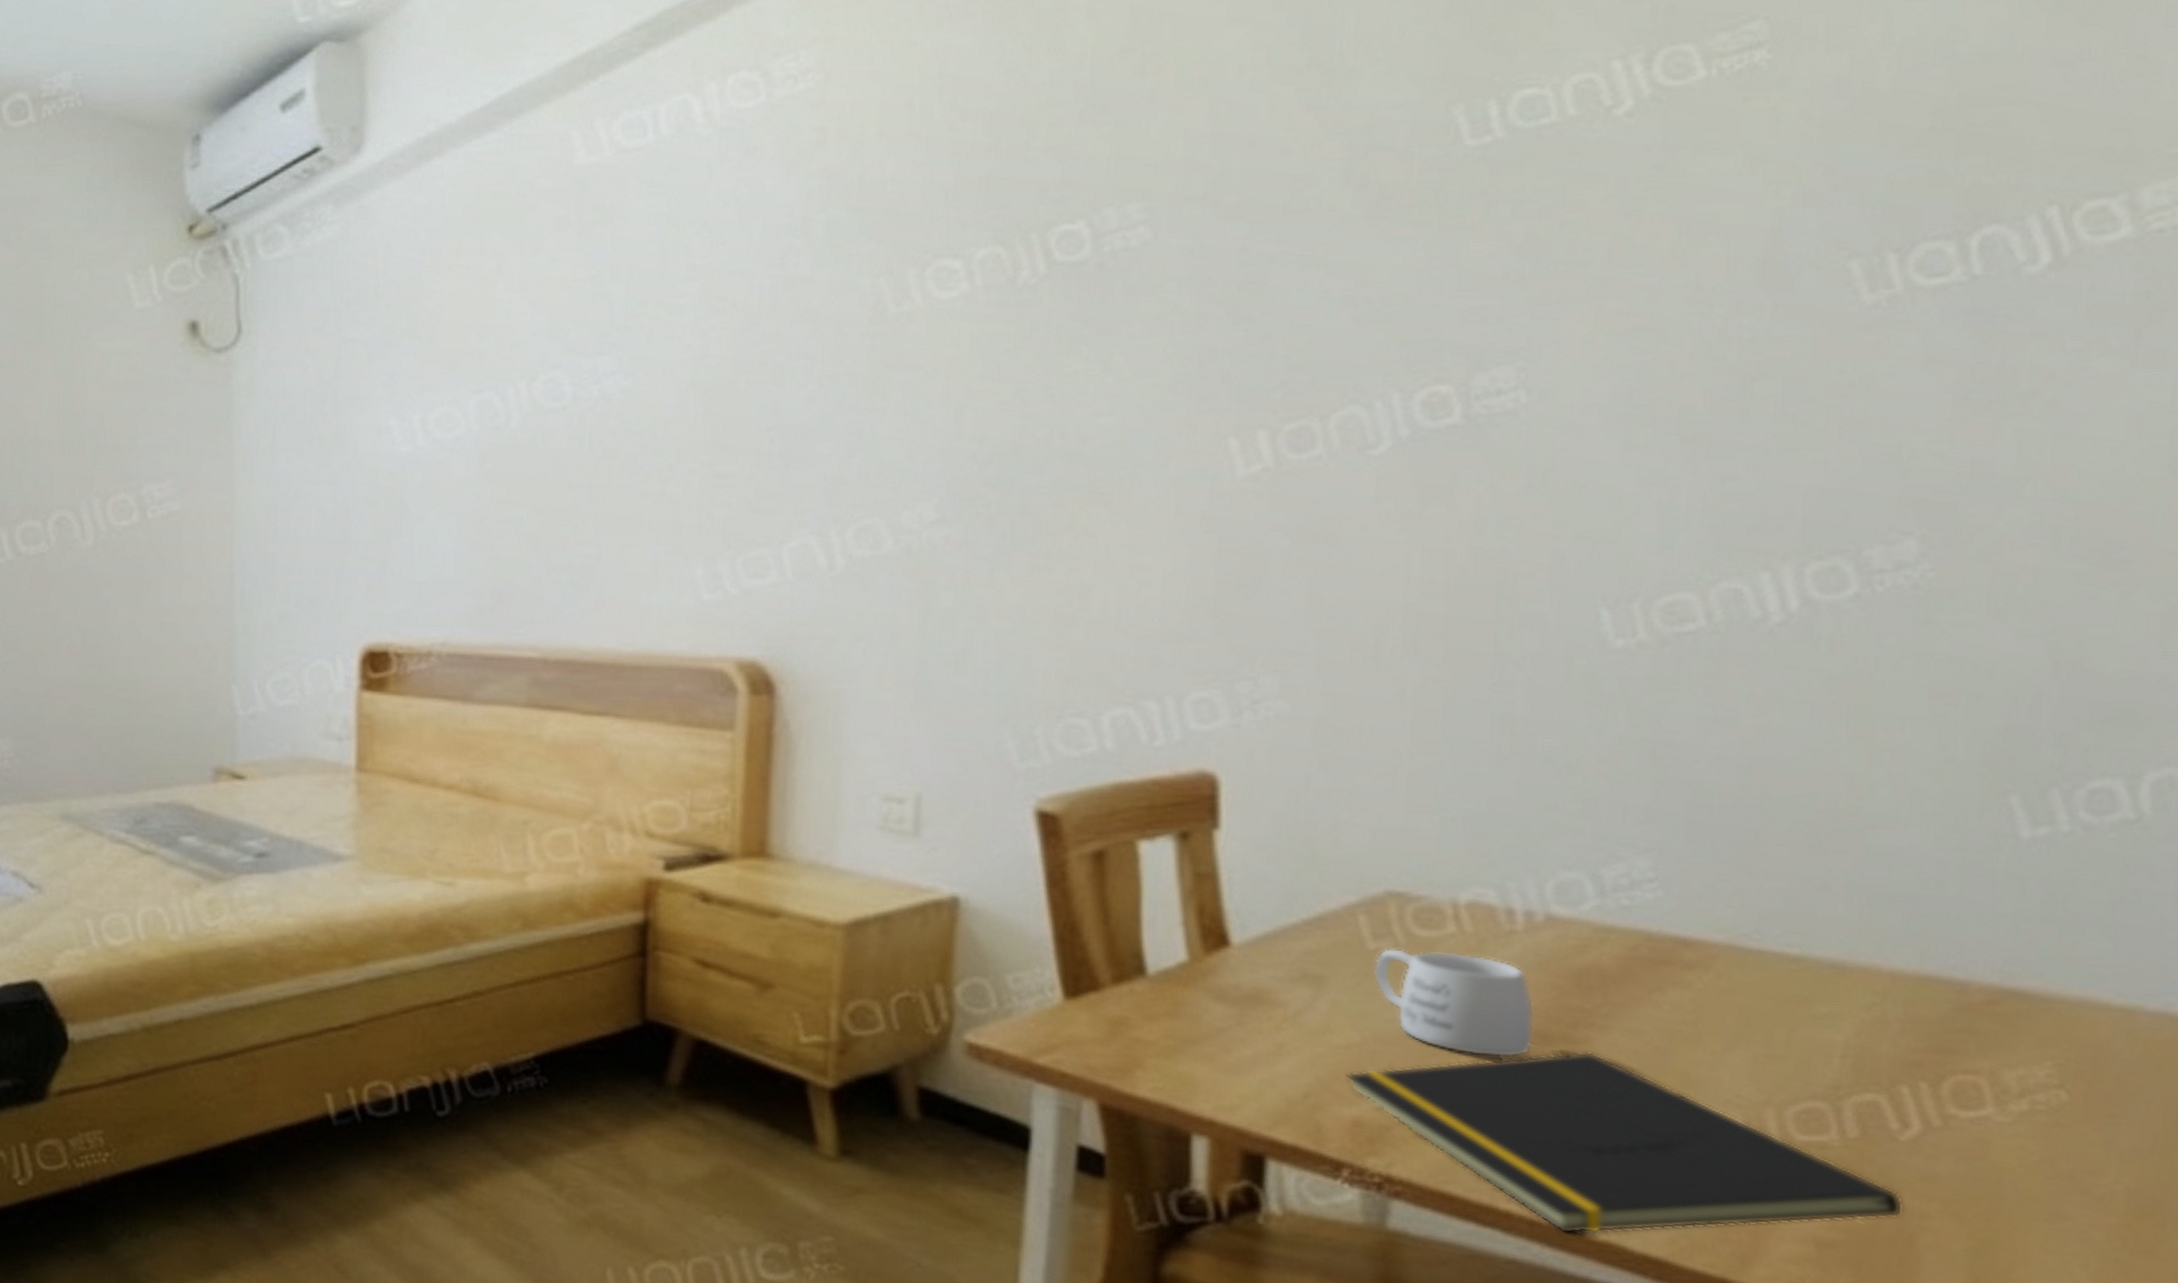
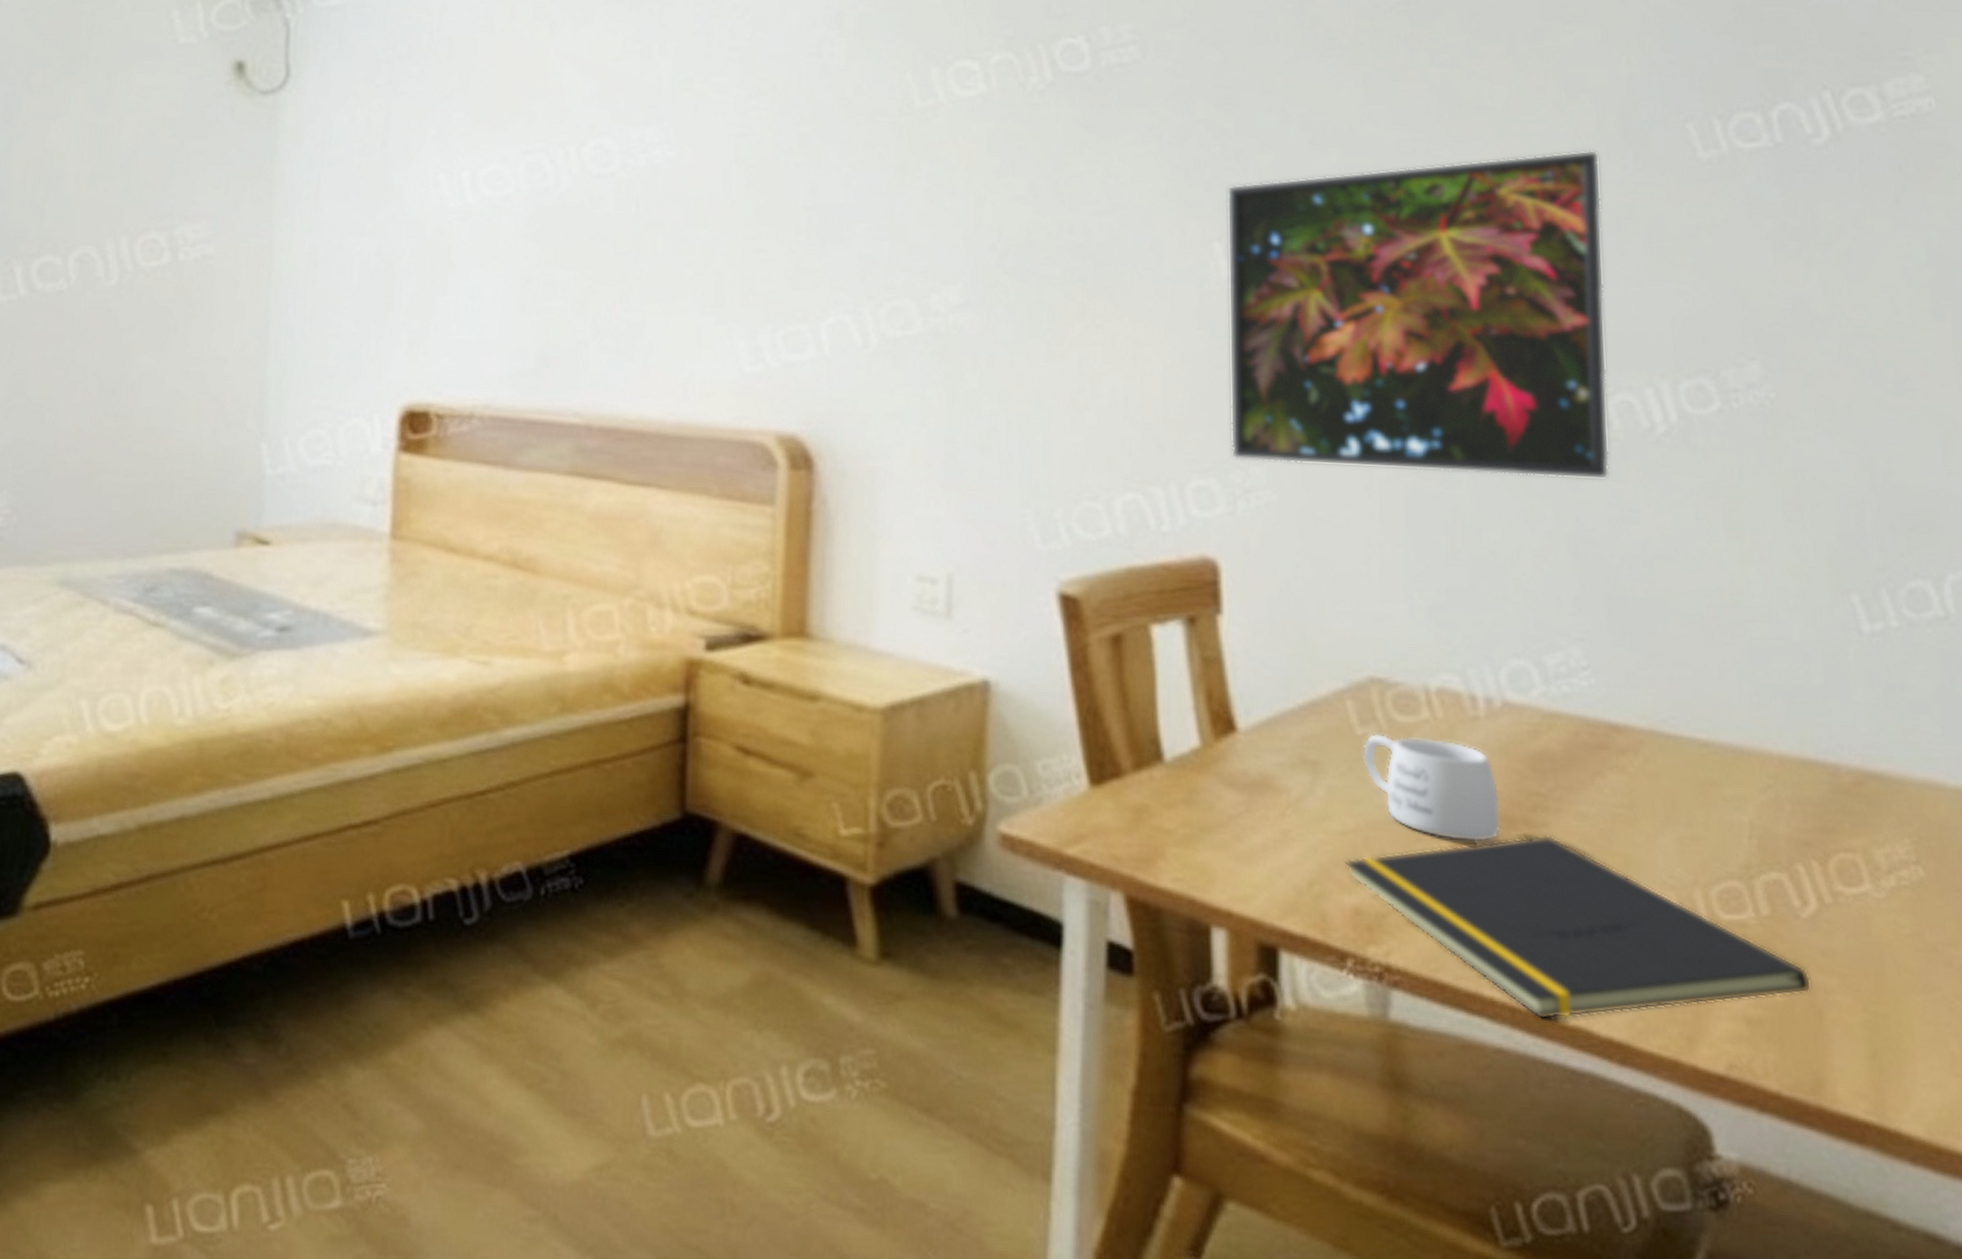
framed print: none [1238,302,1727,678] -> present [1227,149,1610,480]

